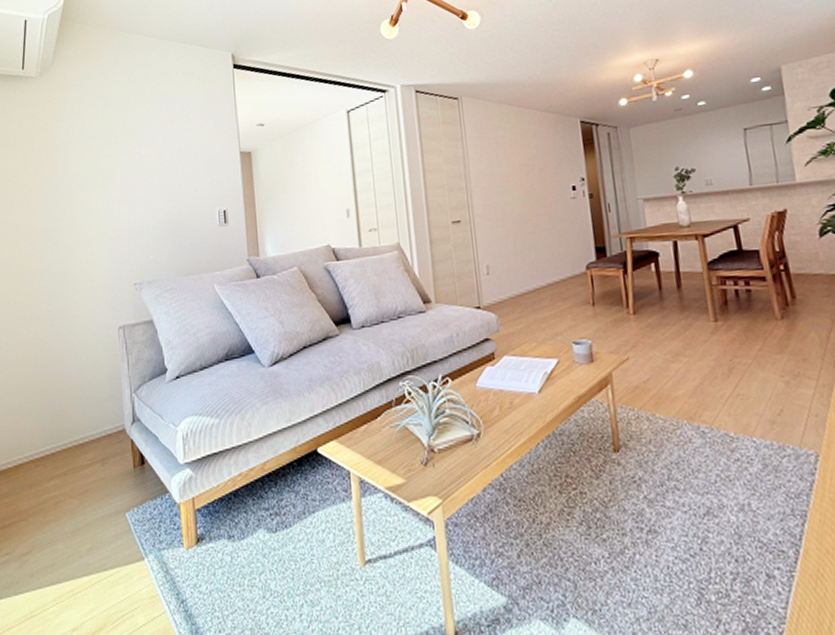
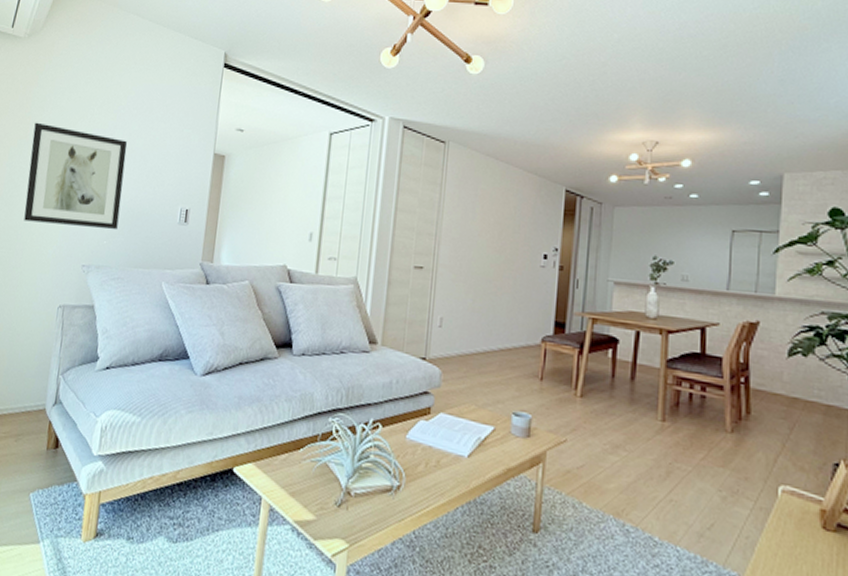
wall art: none [62,155,161,252] -> present [24,122,128,229]

